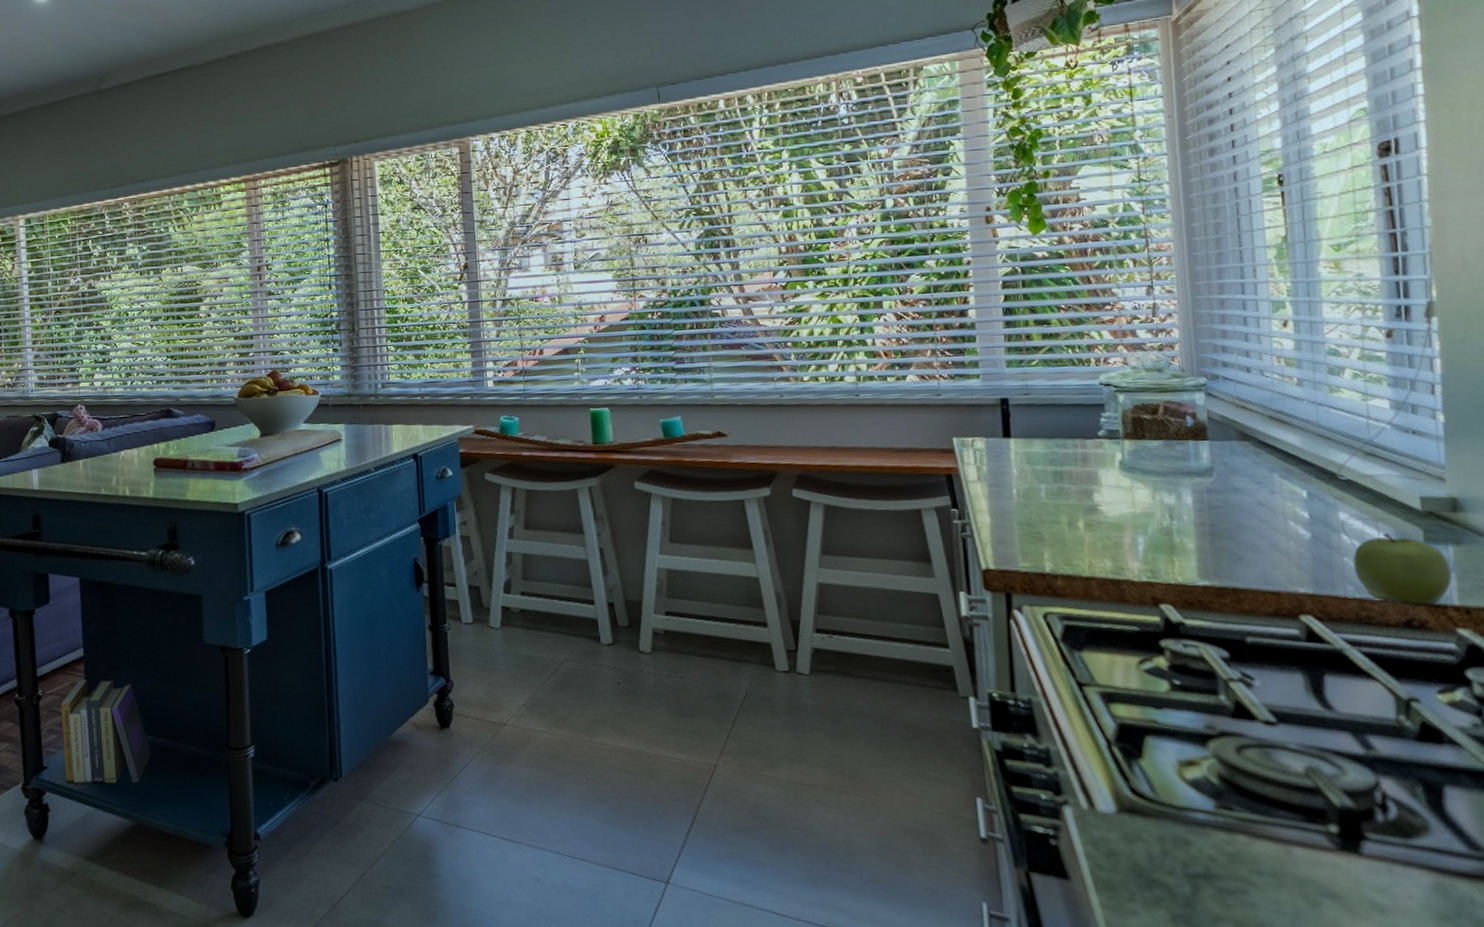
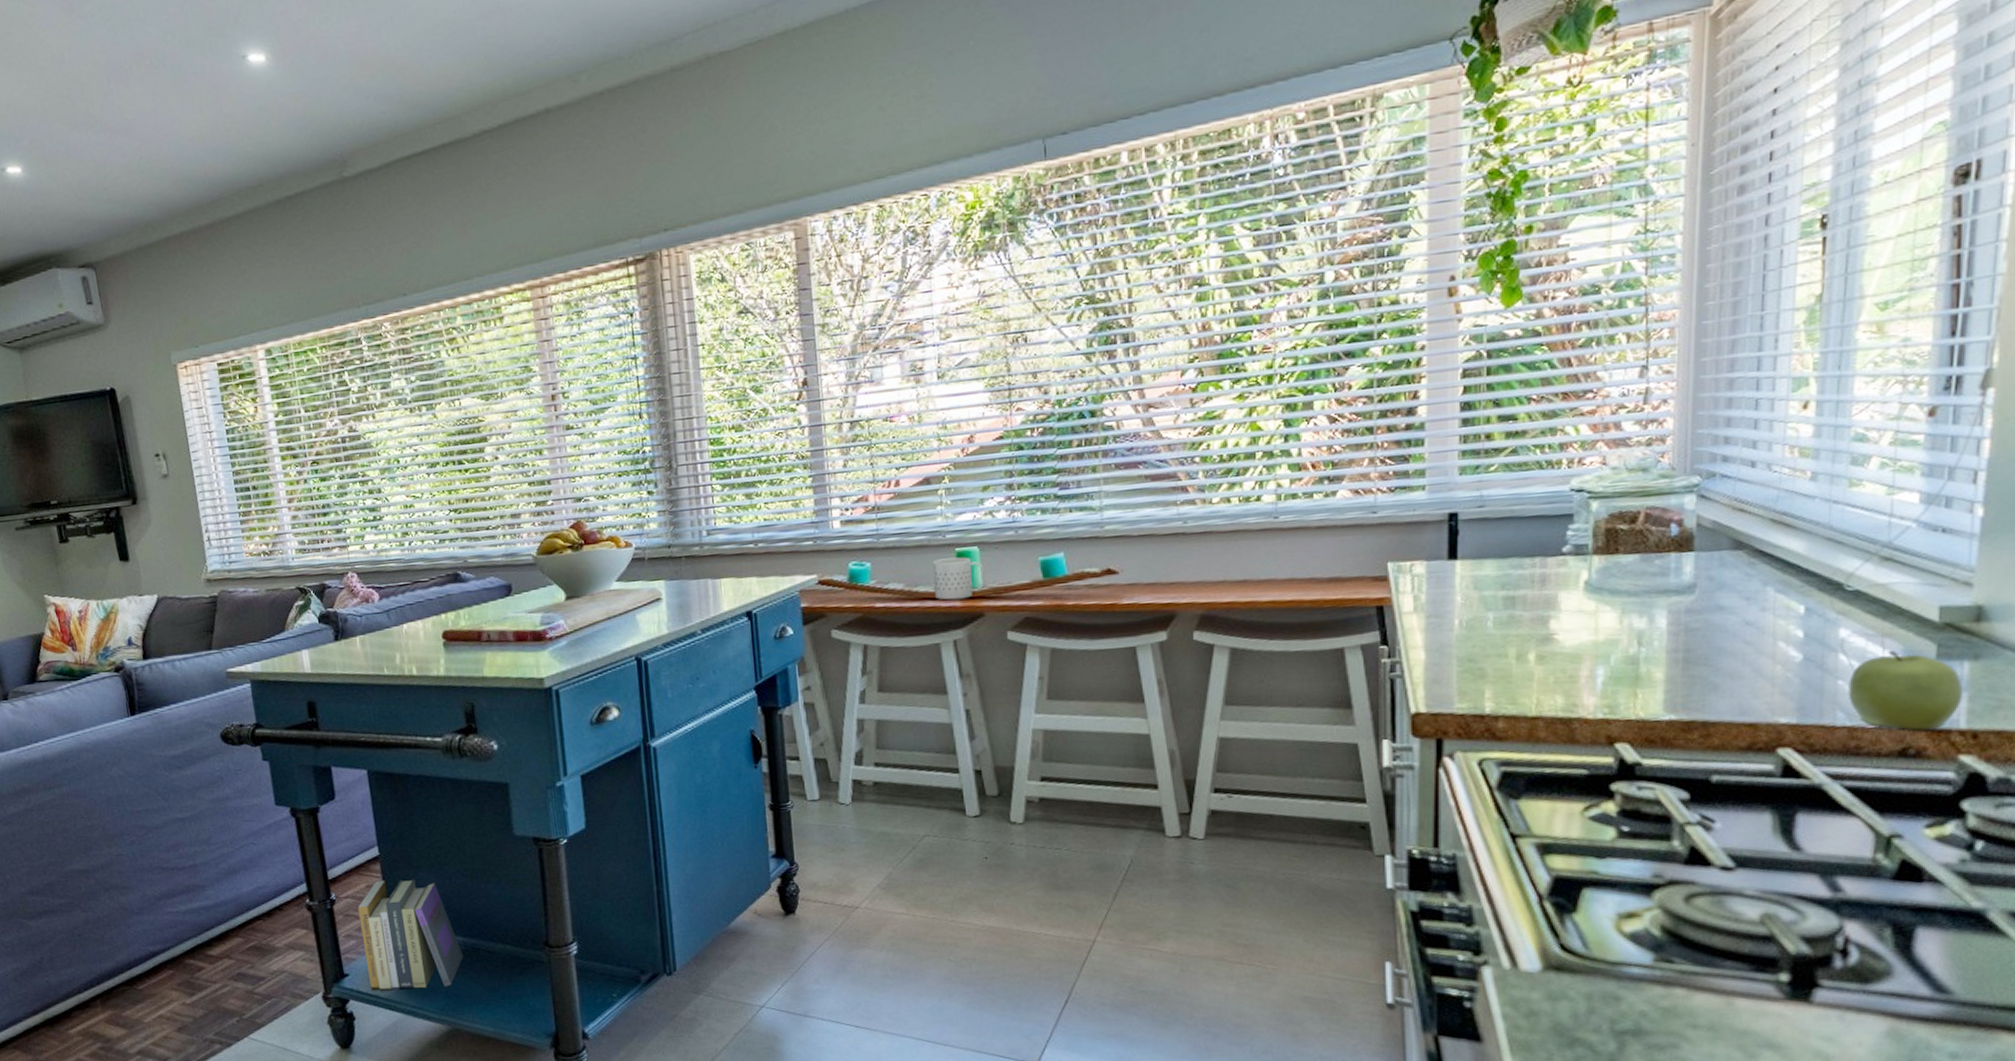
mug: none [571,416,616,453] -> present [933,557,986,601]

